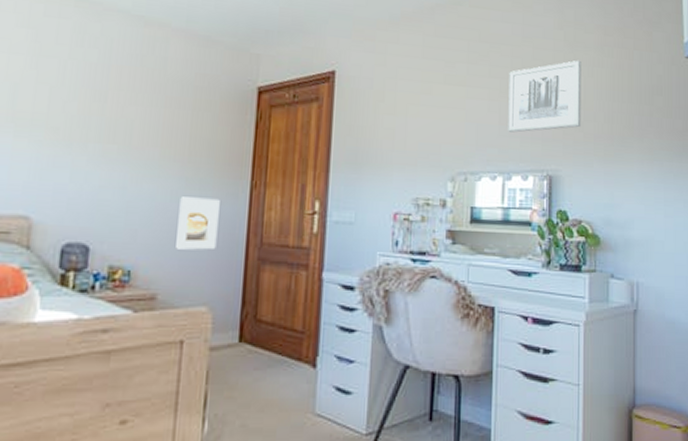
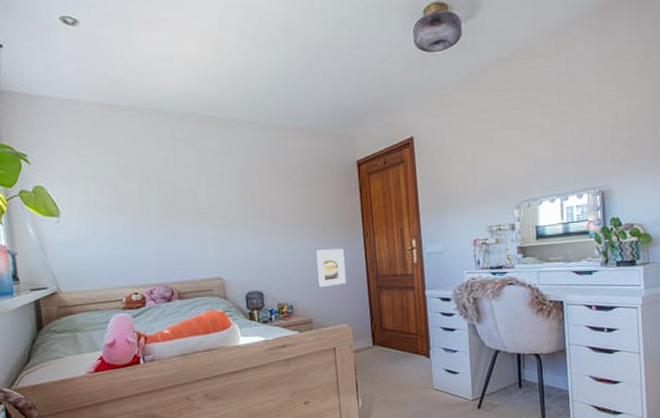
wall art: present [508,60,581,133] -> none [558,86,627,161]

